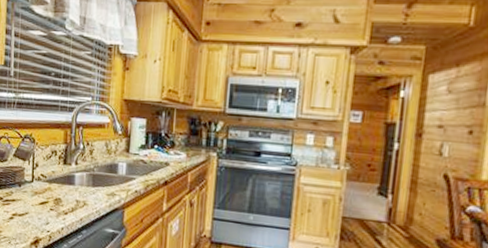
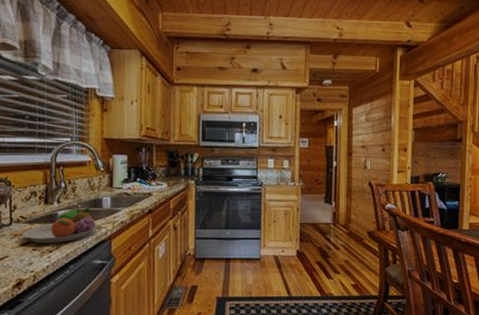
fruit bowl: none [42,171,112,206] -> present [23,208,98,244]

